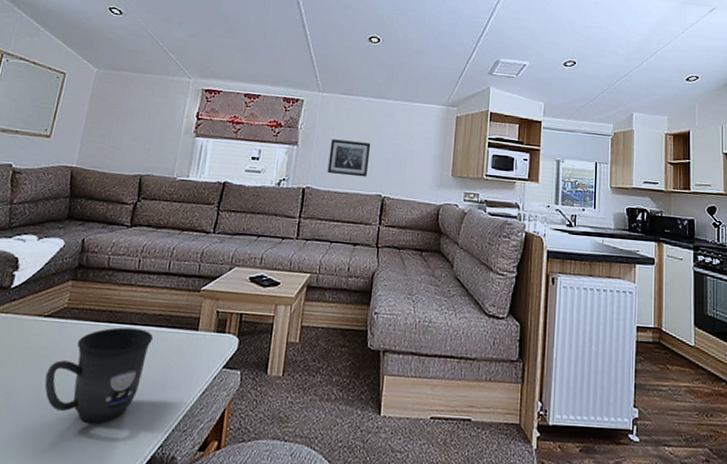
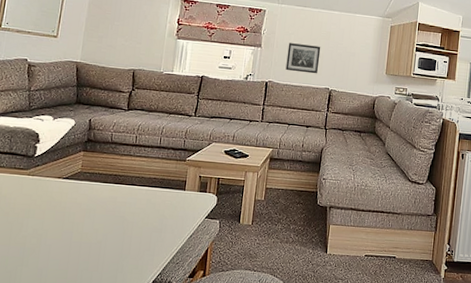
mug: present [44,327,153,423] -> none [67,187,150,257]

